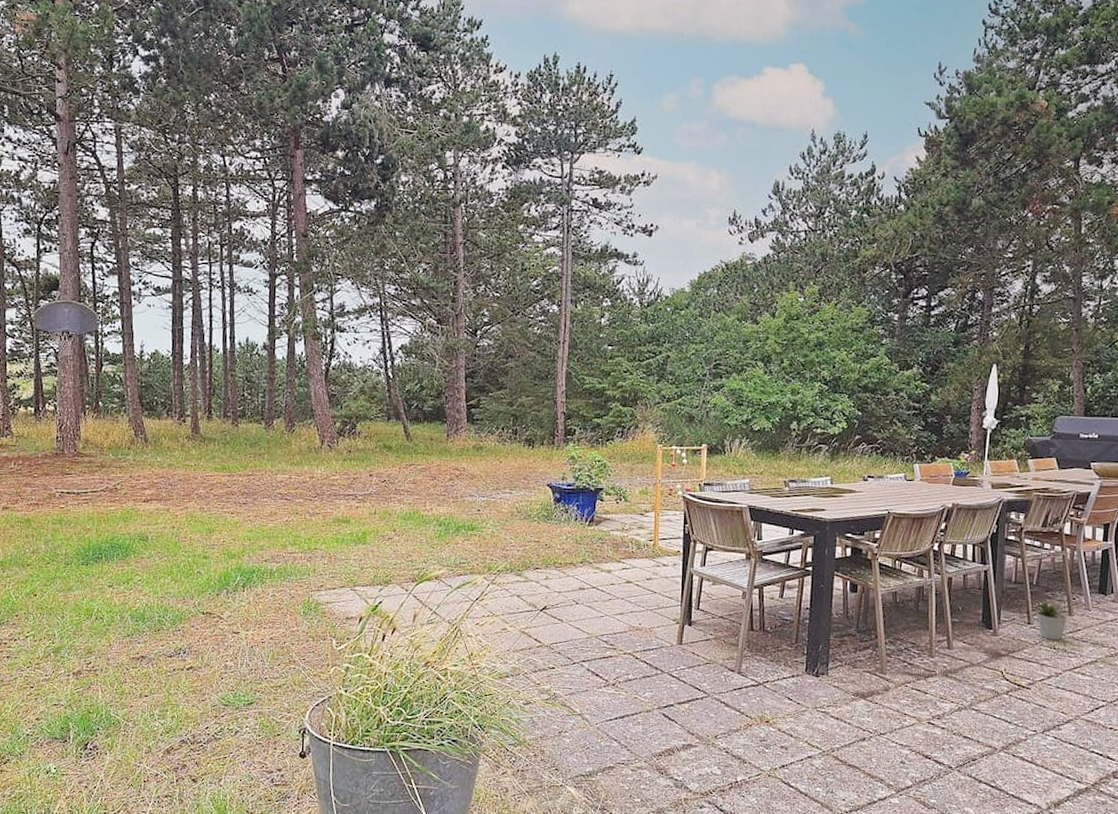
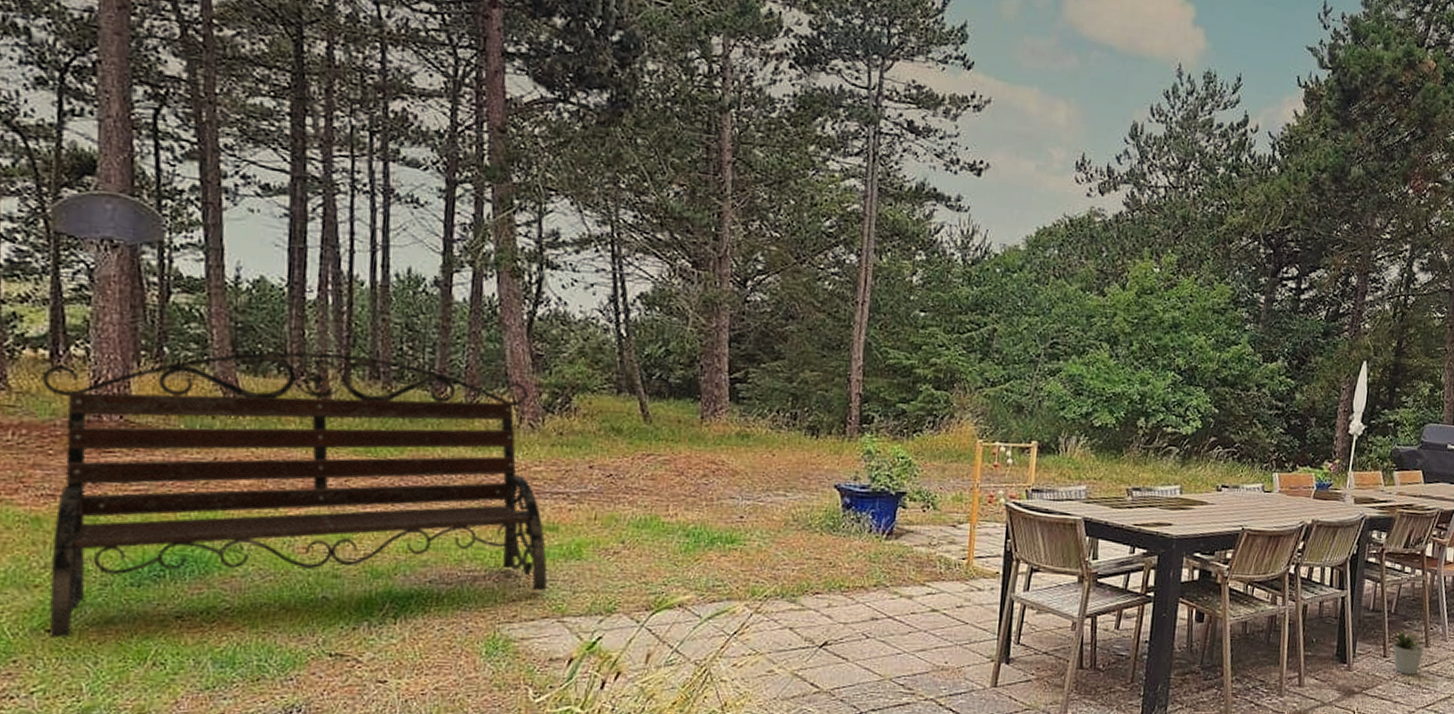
garden bench: none [30,400,343,600] -> present [42,351,548,638]

